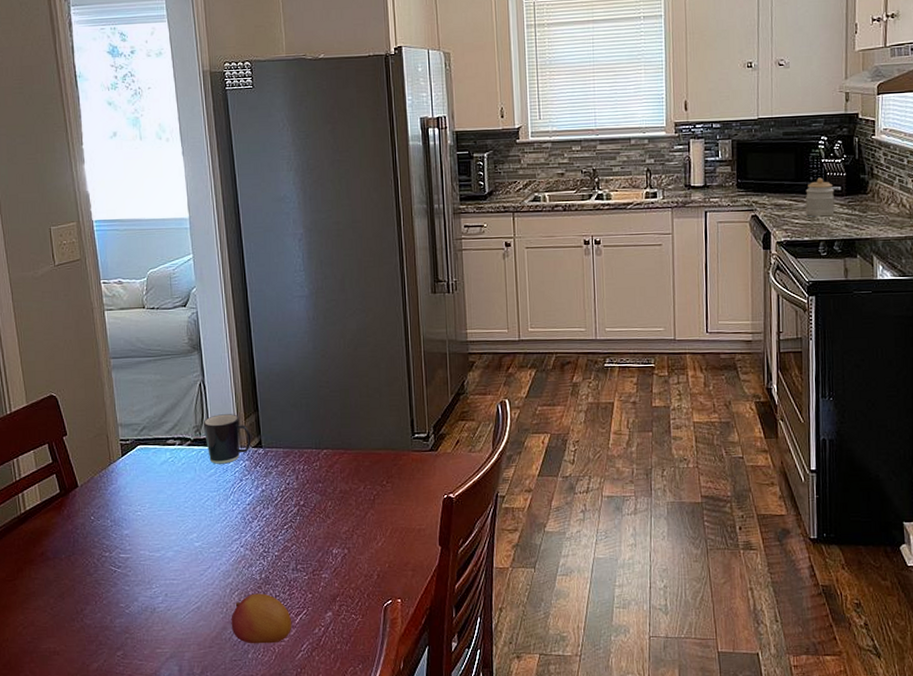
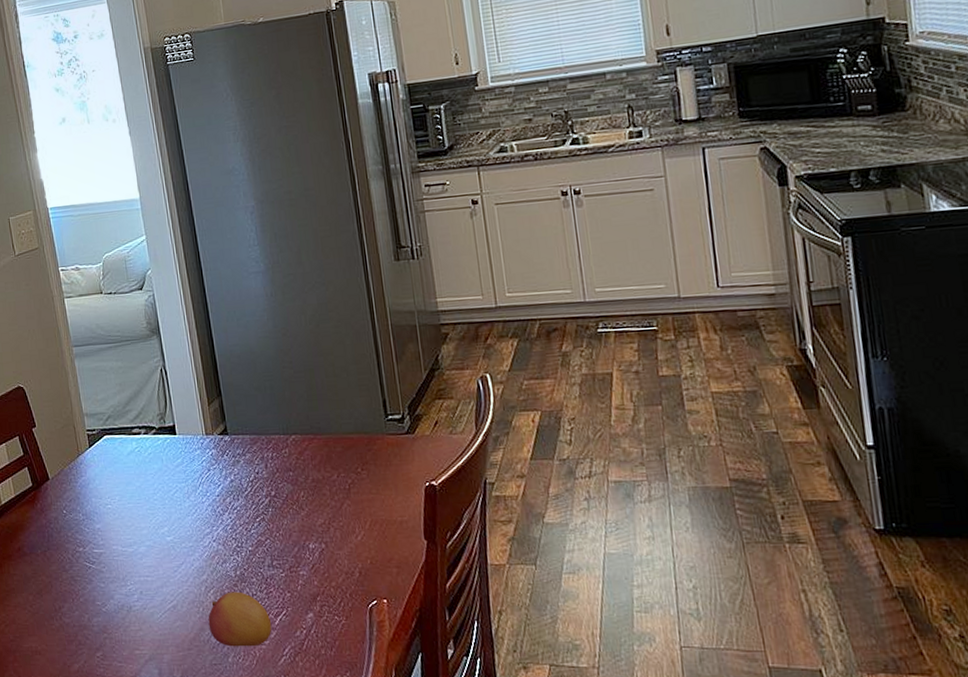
mug: present [203,414,251,464] -> none [166,399,217,453]
jar: present [805,177,835,217] -> none [825,96,866,144]

